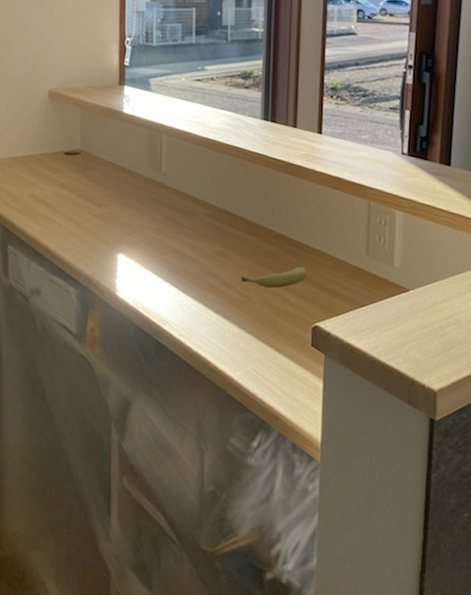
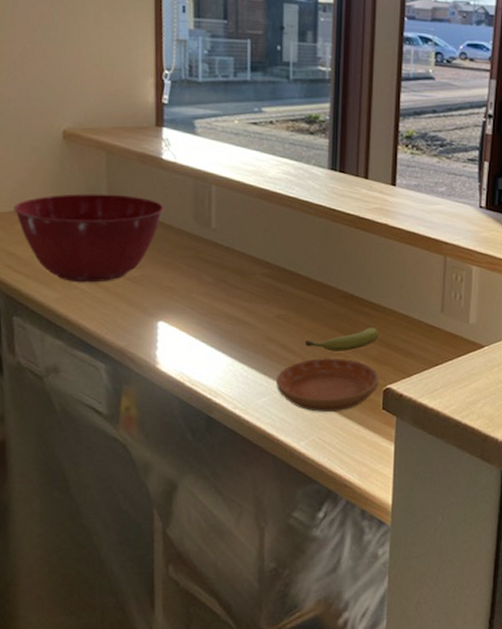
mixing bowl: none [11,143,125,218] -> present [13,194,165,283]
saucer: none [216,293,308,345] -> present [276,358,379,412]

